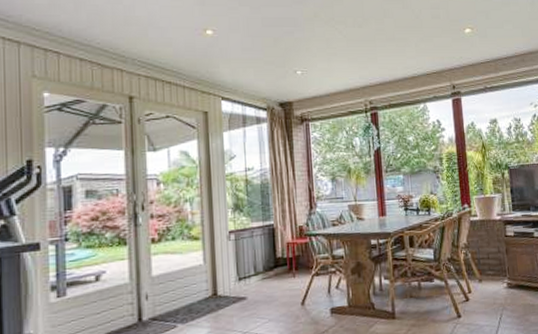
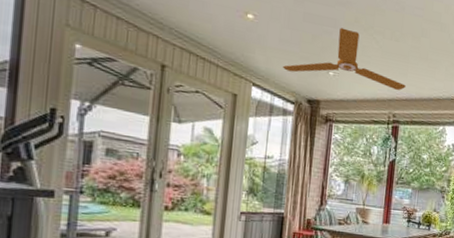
ceiling fan: none [248,25,377,79] -> present [282,27,406,91]

